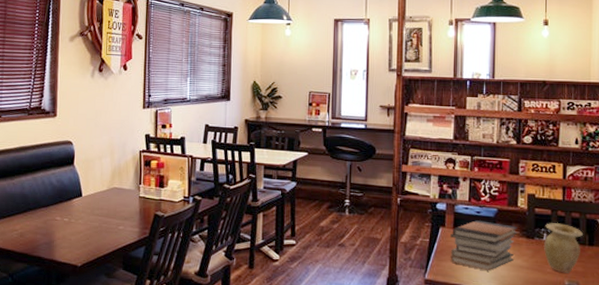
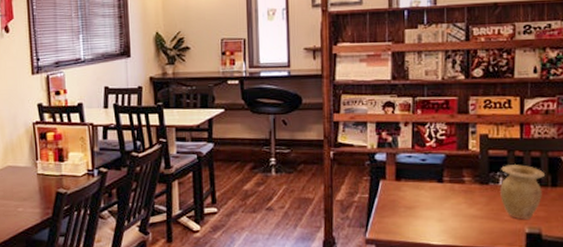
book stack: present [450,220,518,271] -> none [393,169,469,225]

